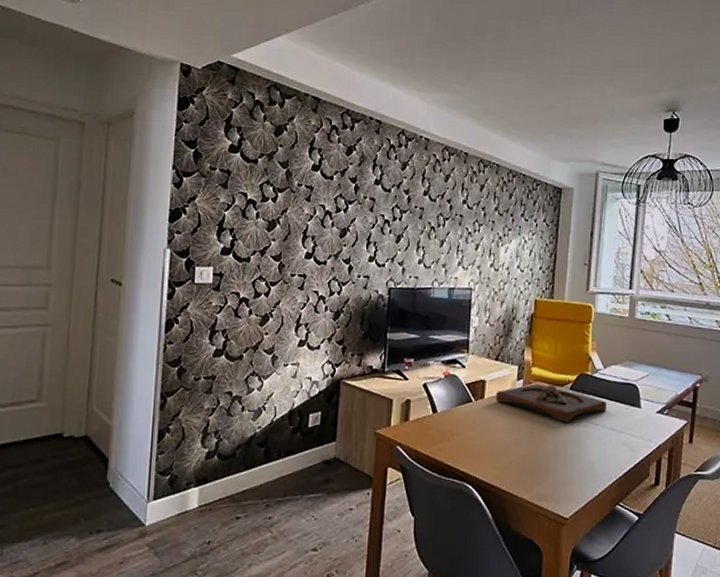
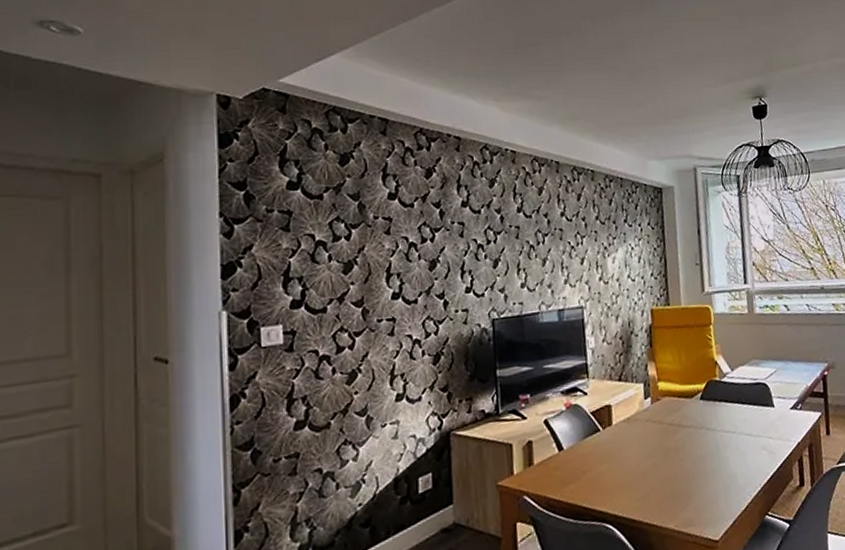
wooden tray: present [496,384,606,423] -> none [624,397,741,437]

